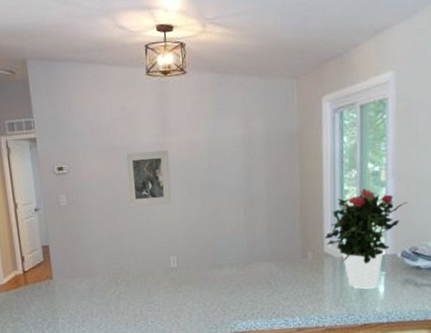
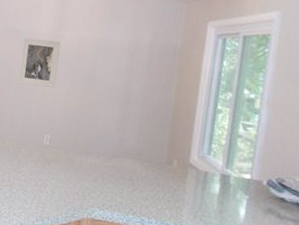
potted flower: present [324,189,407,289] -> none [191,112,279,209]

